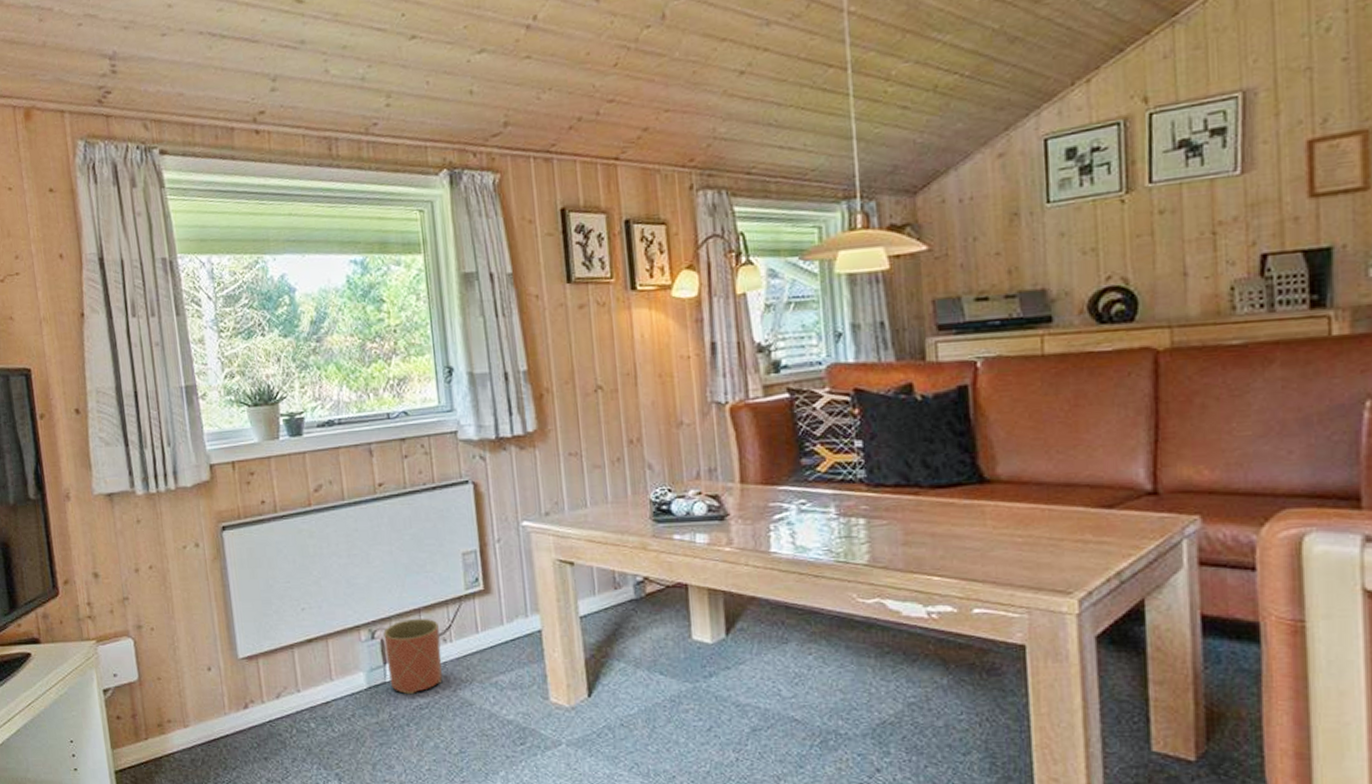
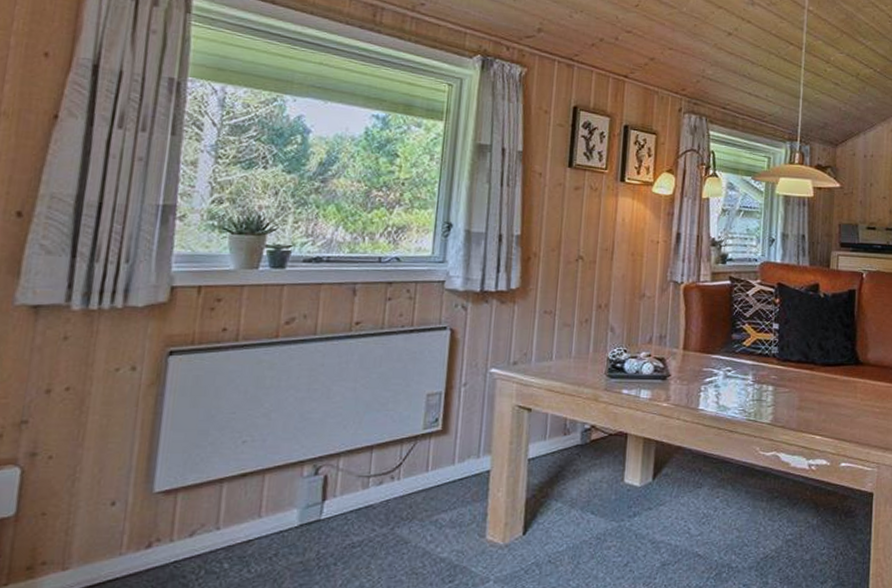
planter: present [383,618,442,695] -> none [325,455,389,533]

